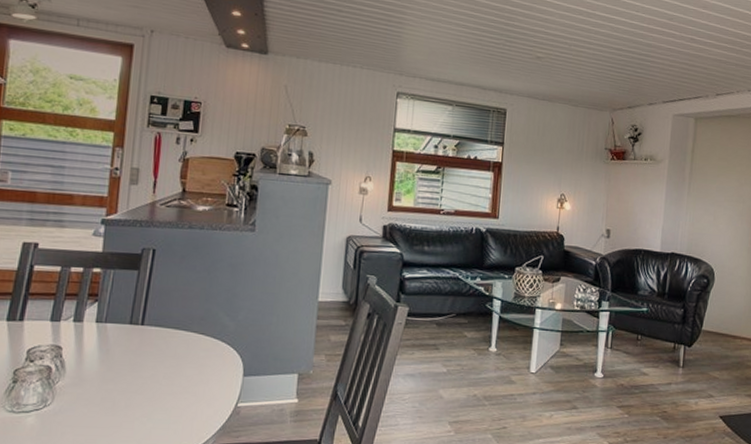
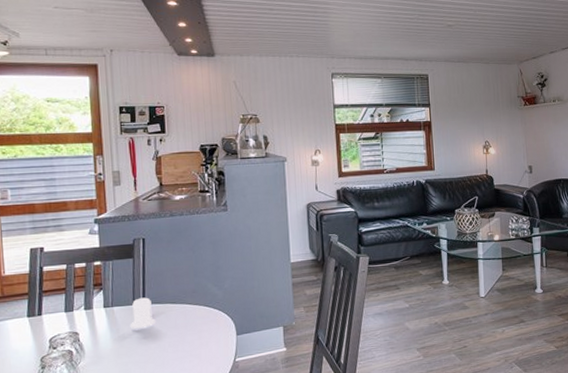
salt shaker: none [122,317,152,352] -> present [130,297,155,328]

